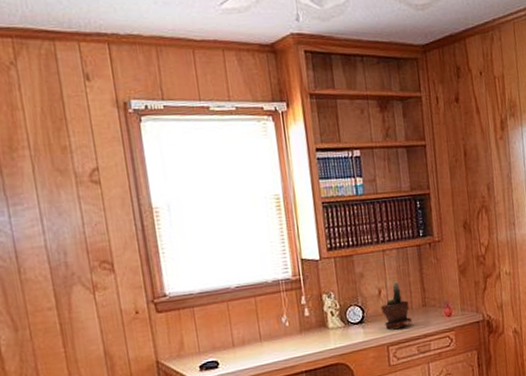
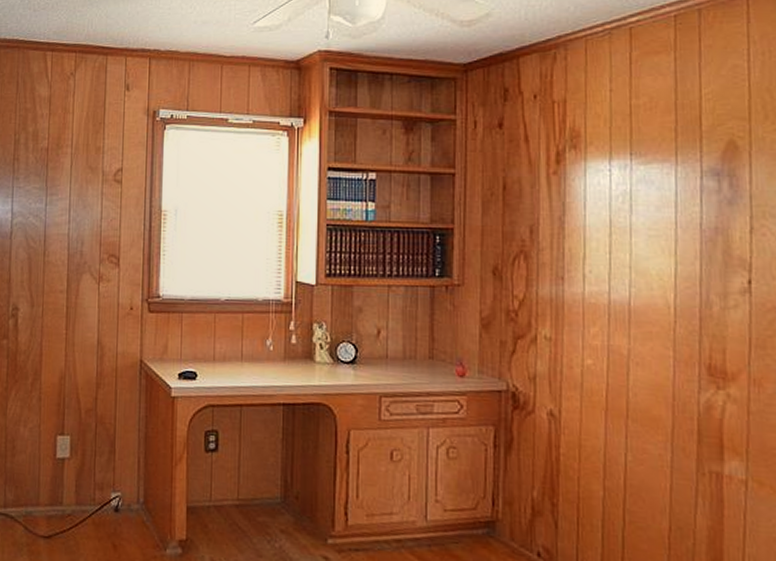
potted plant: present [381,281,412,330] -> none [378,323,414,379]

